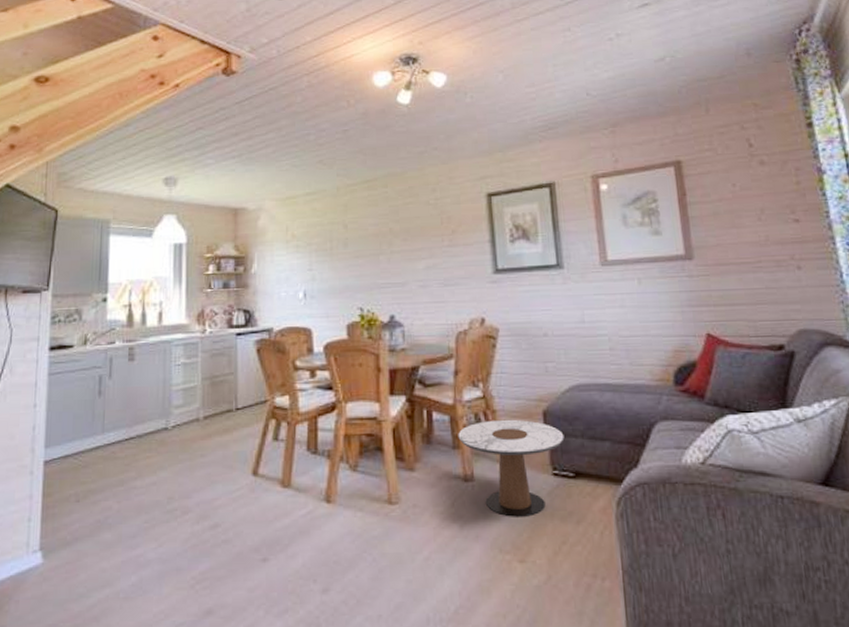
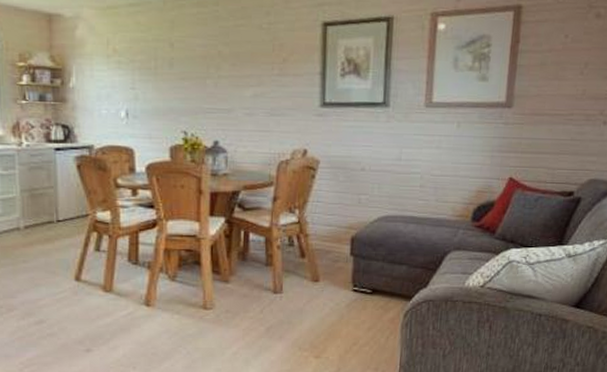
side table: present [458,419,564,517] -> none [271,242,367,323]

